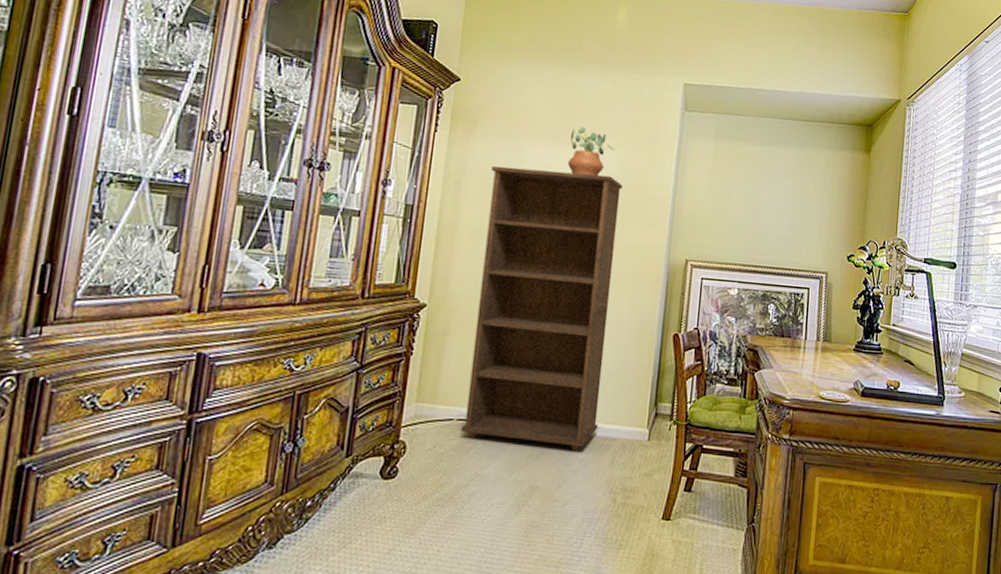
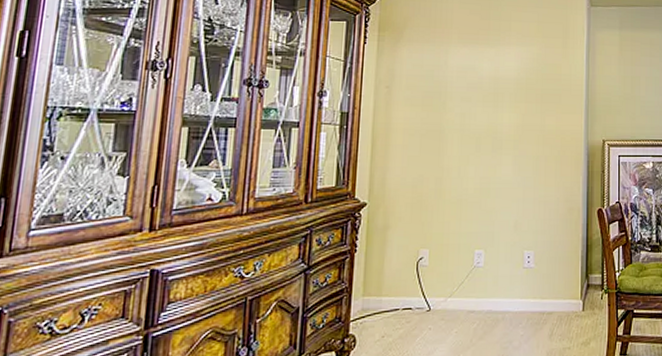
bookcase: present [461,166,623,451] -> none [407,70,540,328]
potted plant: present [567,126,615,176] -> none [488,27,530,72]

